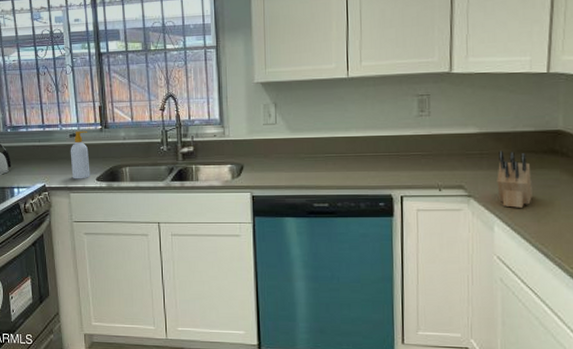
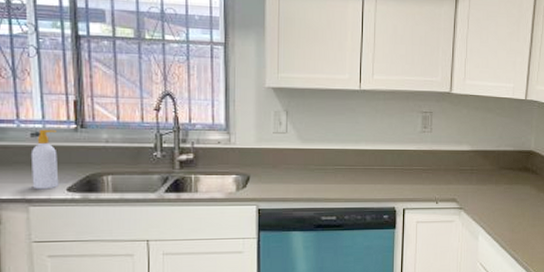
knife block: present [497,151,532,208] -> none [483,167,509,219]

